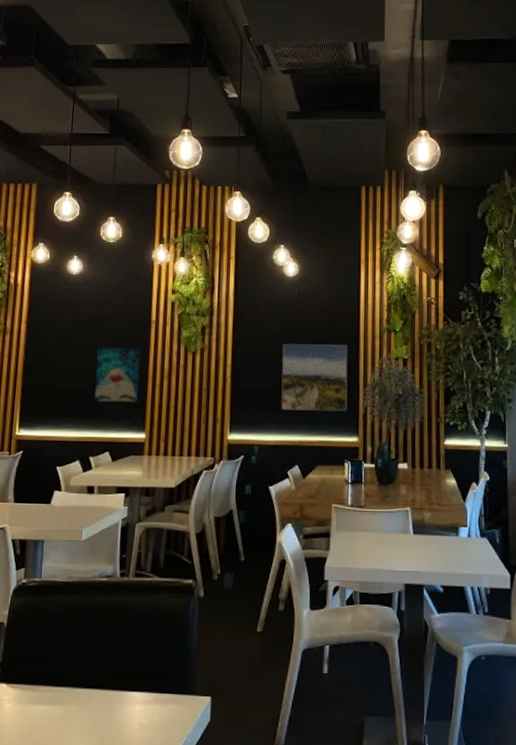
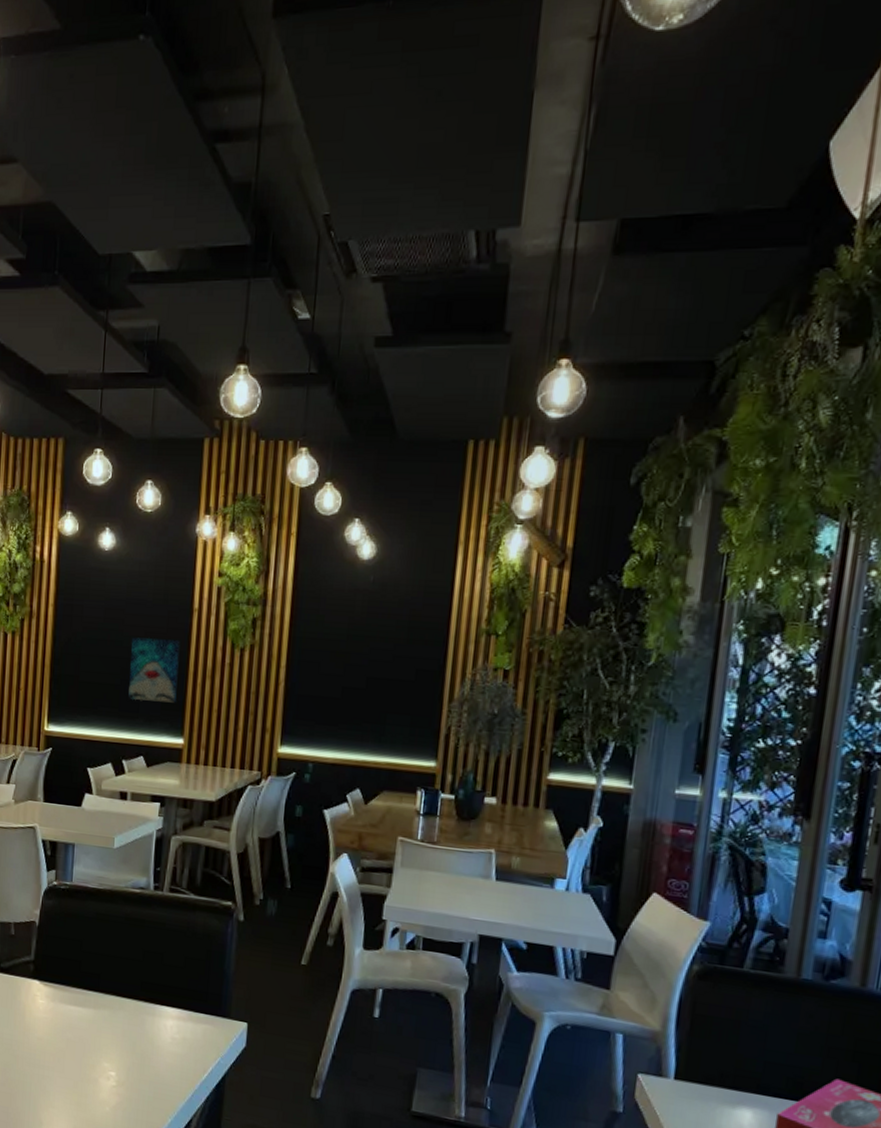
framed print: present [281,343,348,411] -> none [343,643,432,730]

